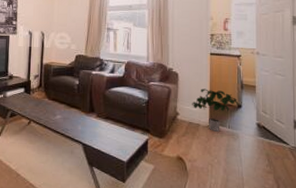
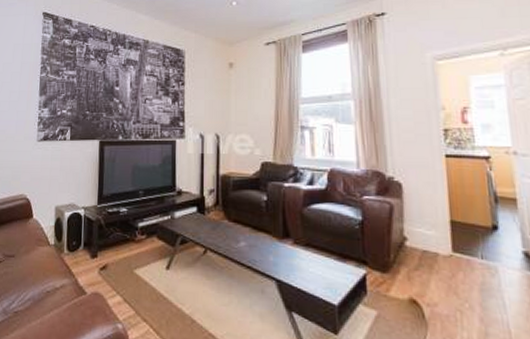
potted plant: present [192,88,239,132] -> none [424,203,494,264]

